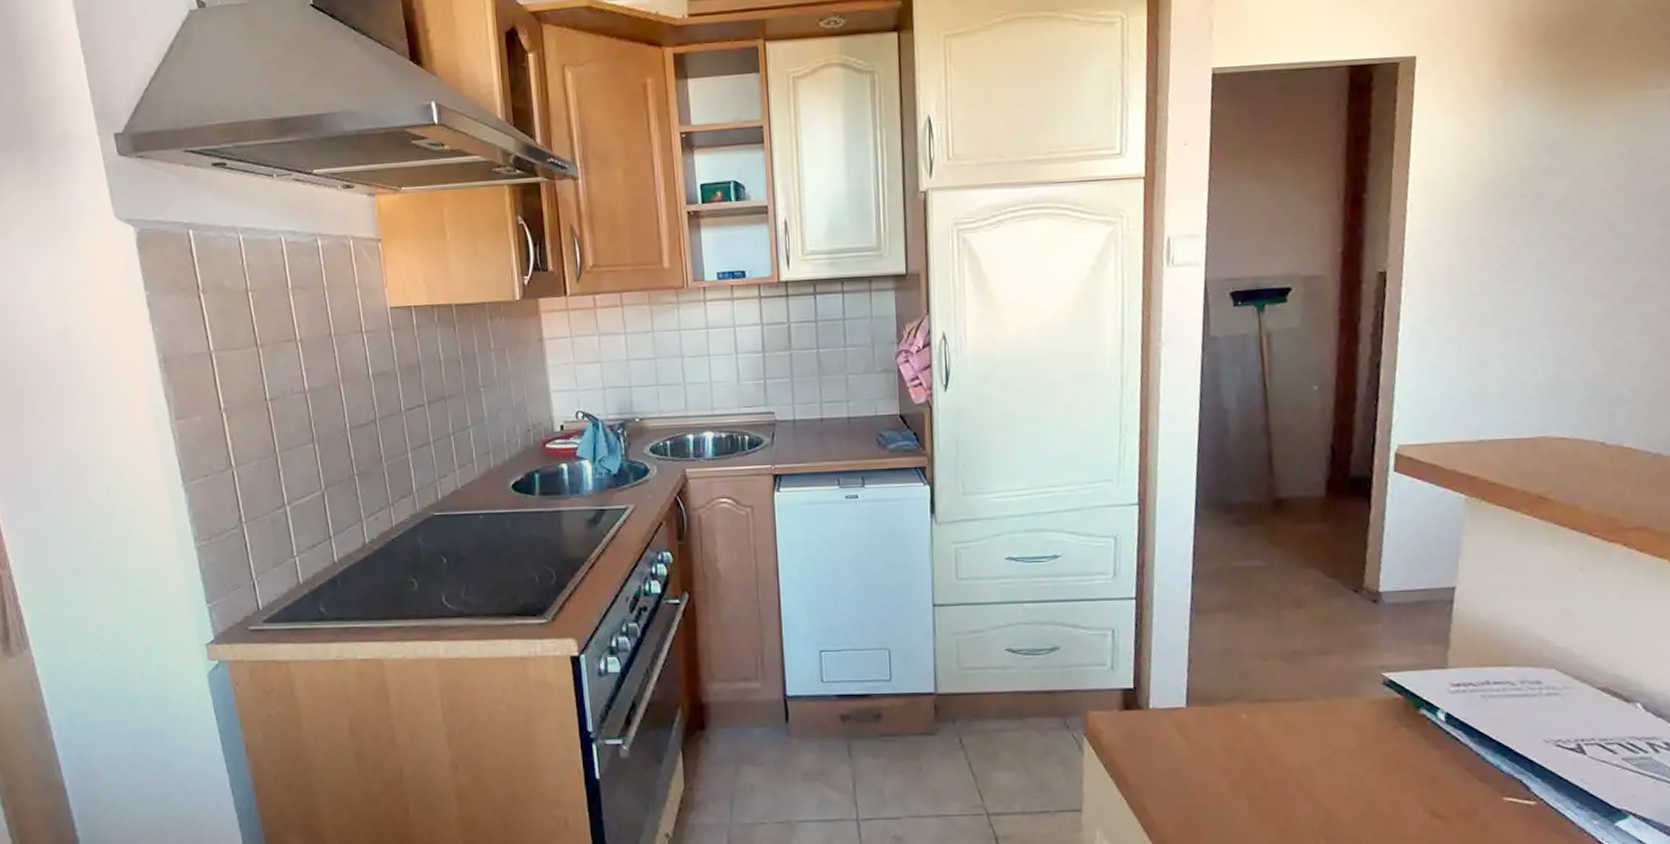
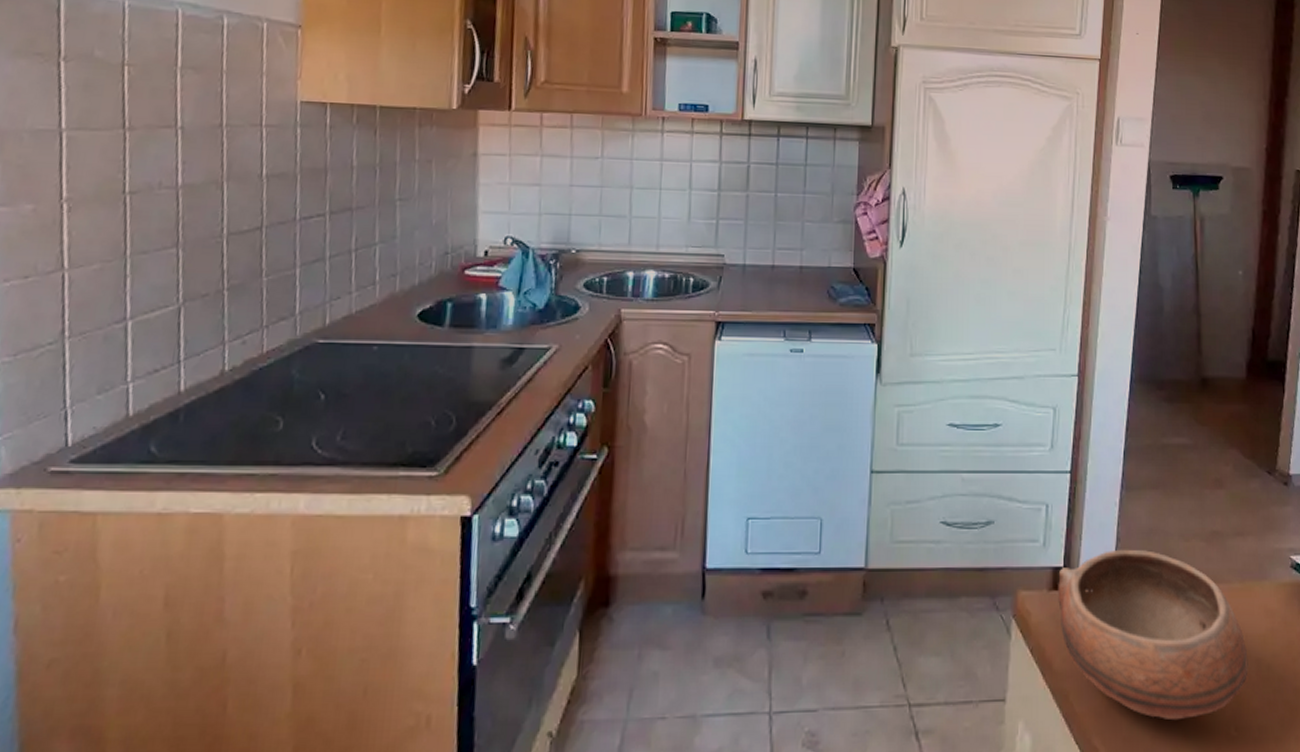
bowl: none [1128,670,1338,831] -> present [1058,549,1249,721]

